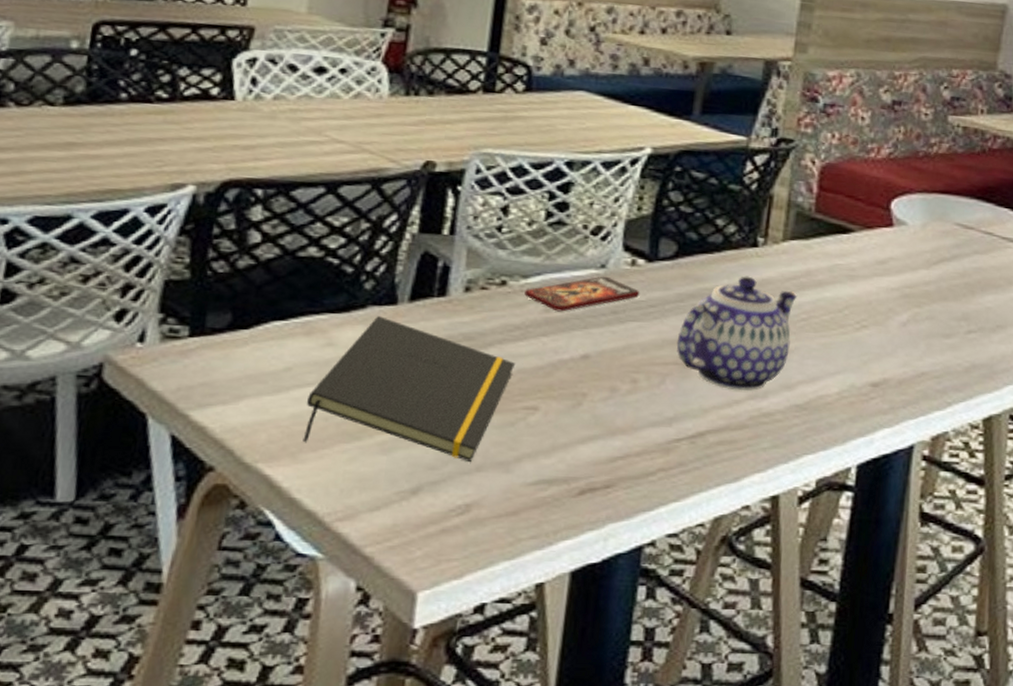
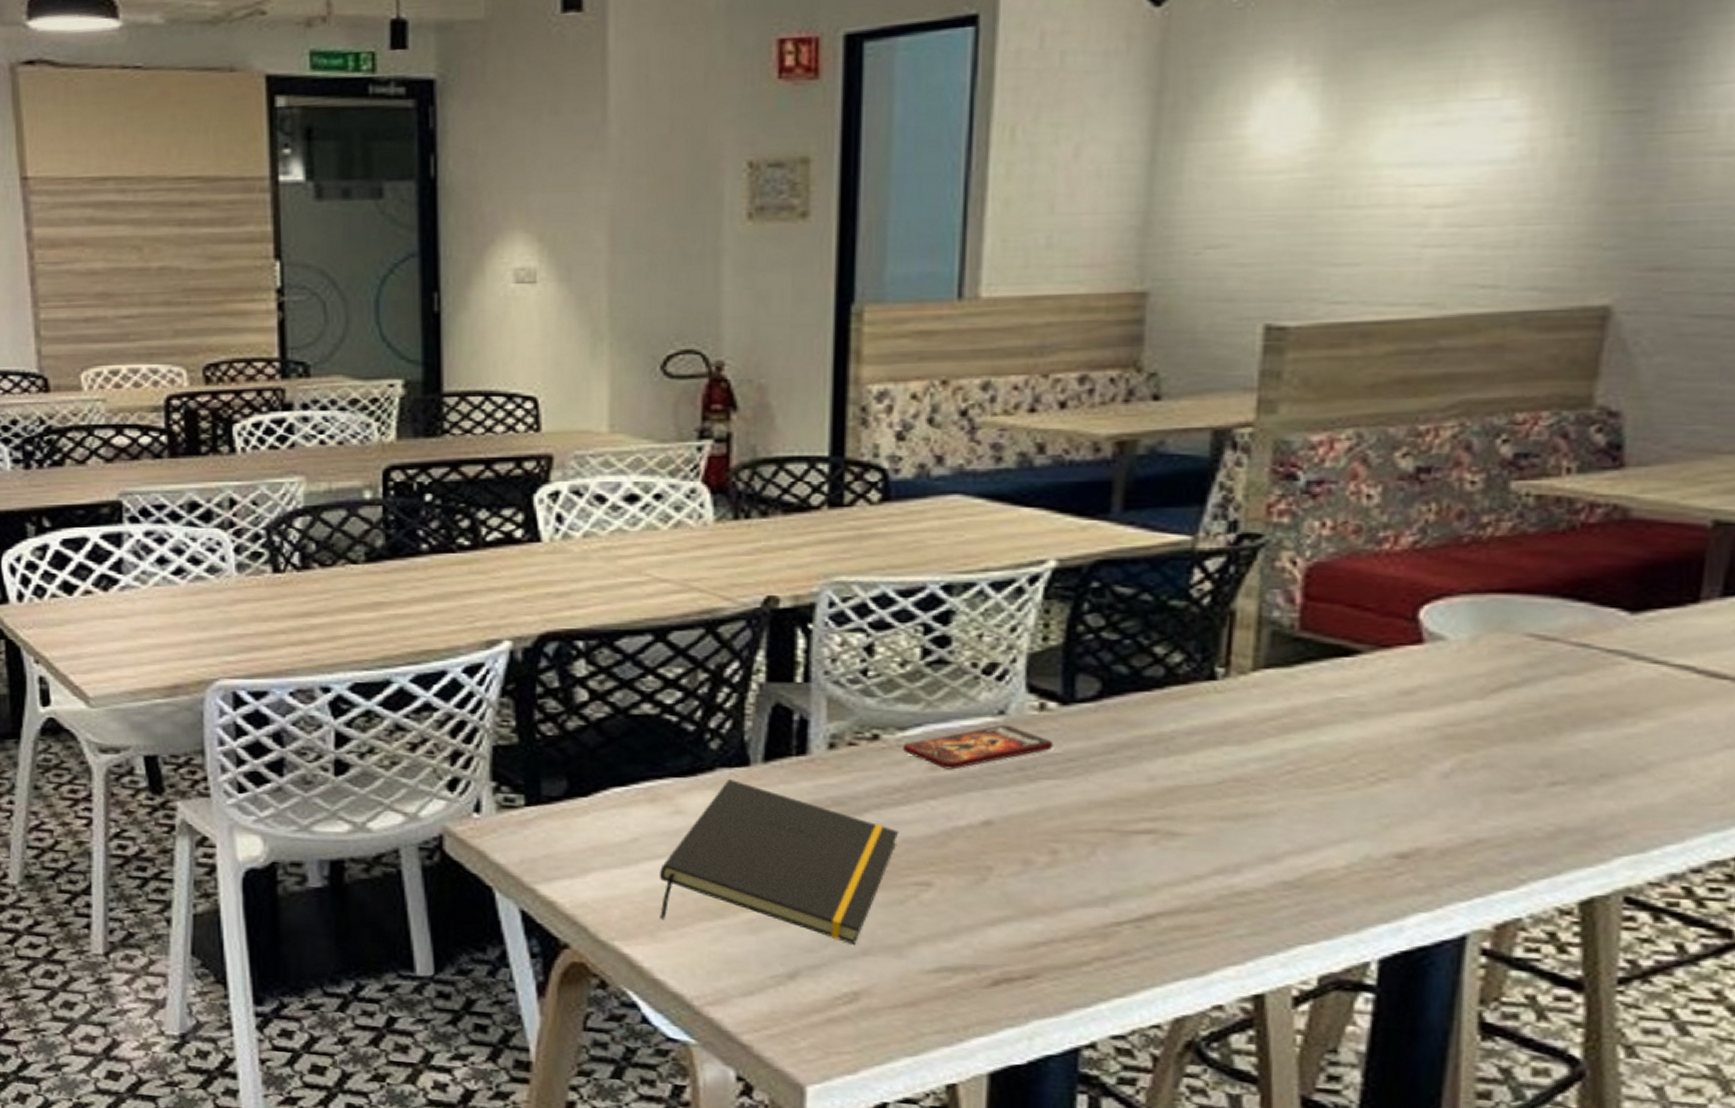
teapot: present [676,276,798,391] -> none [1108,718,1279,865]

